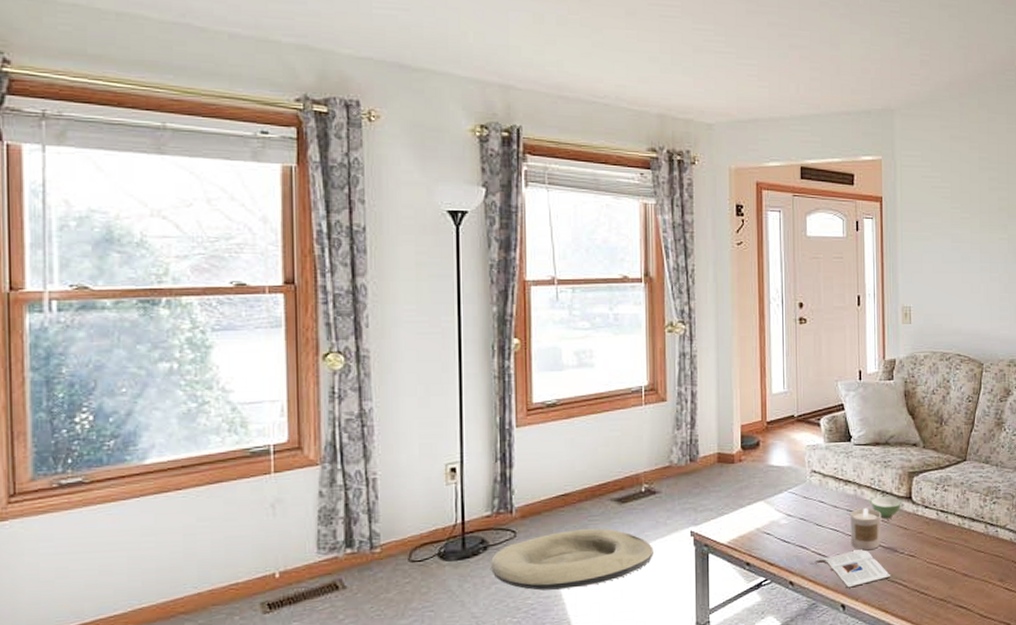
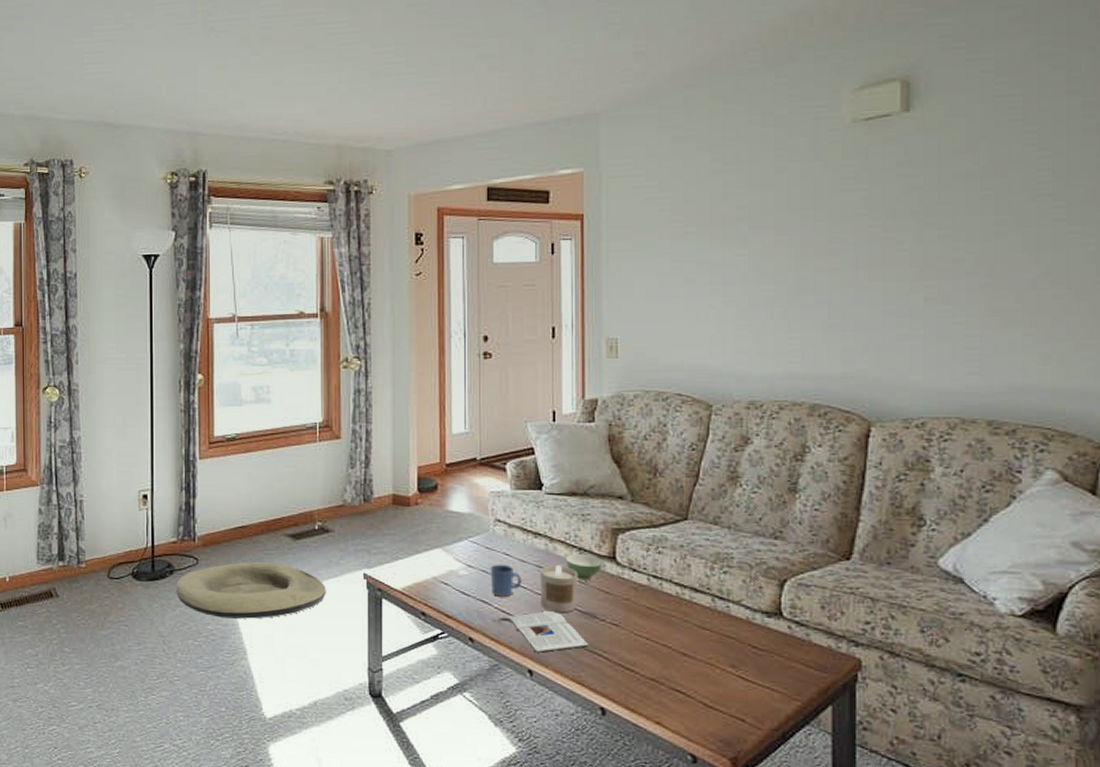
mug: none [807,511,835,541] -> present [490,564,523,597]

